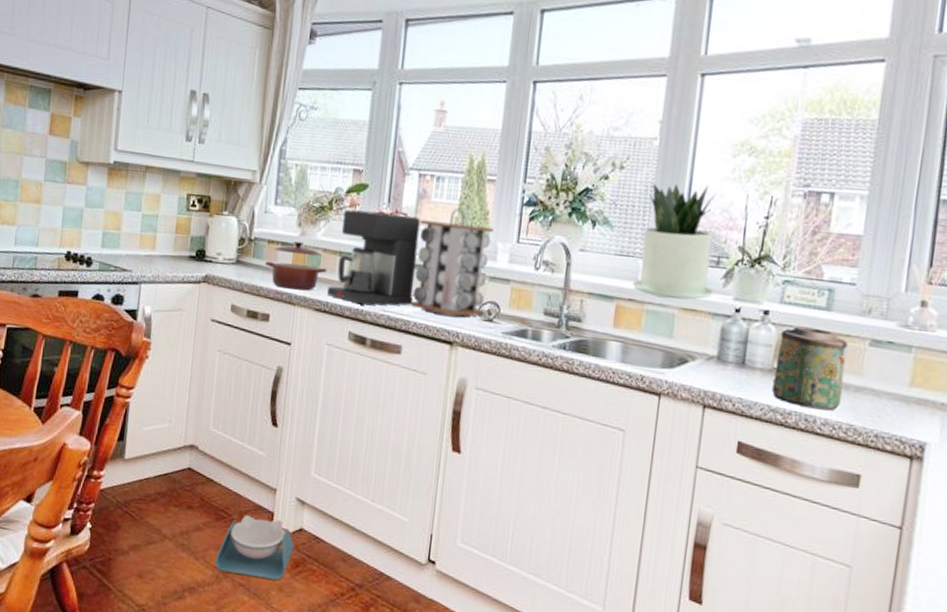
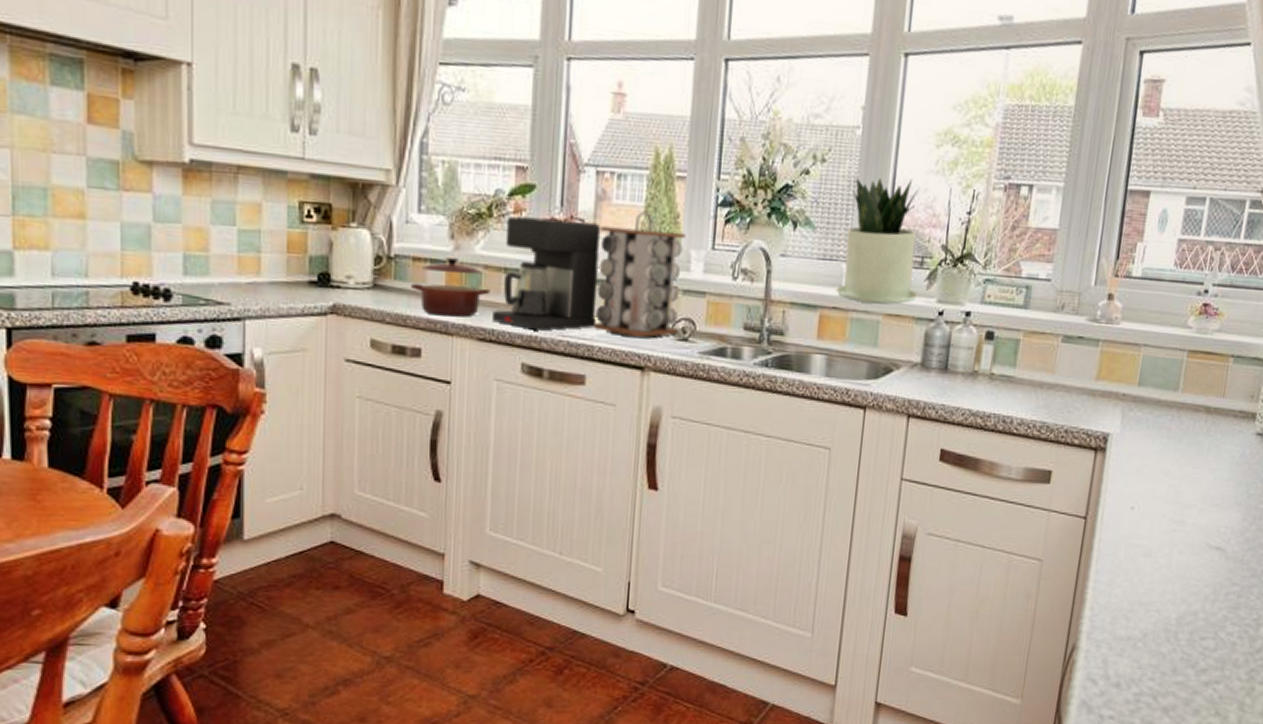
pet bowl: present [215,515,294,581] -> none [374,587,470,657]
canister: present [772,326,848,411] -> none [973,326,1043,410]

